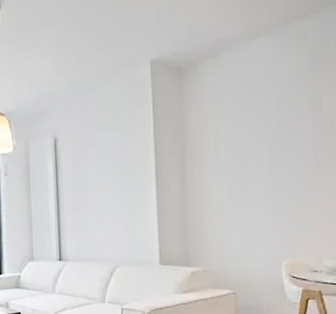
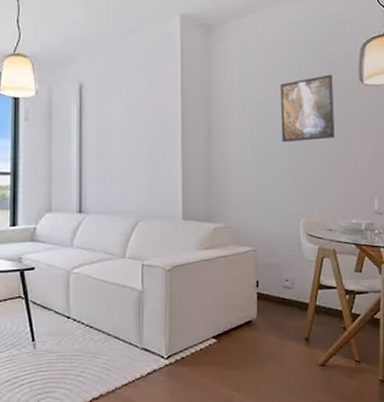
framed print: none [258,109,319,183] -> present [280,75,335,142]

